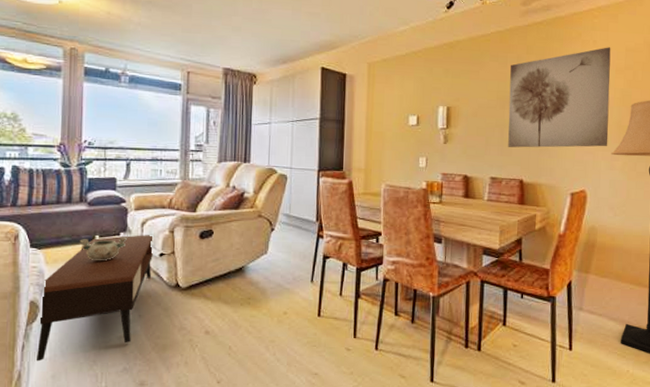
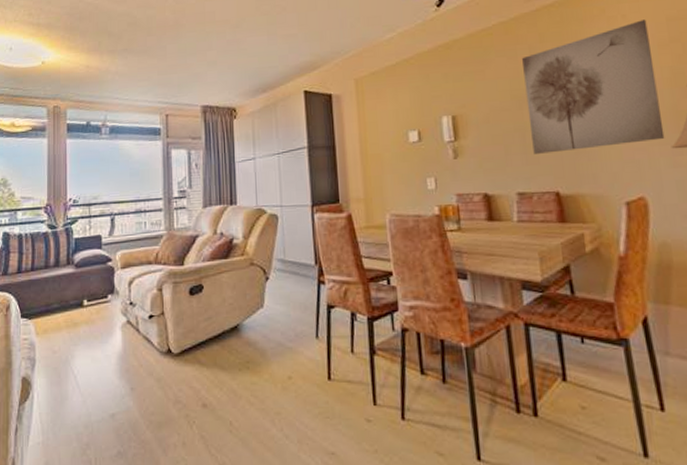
coffee table: present [35,234,153,362] -> none [29,294,142,447]
decorative bowl: present [79,236,128,262] -> none [68,299,116,329]

